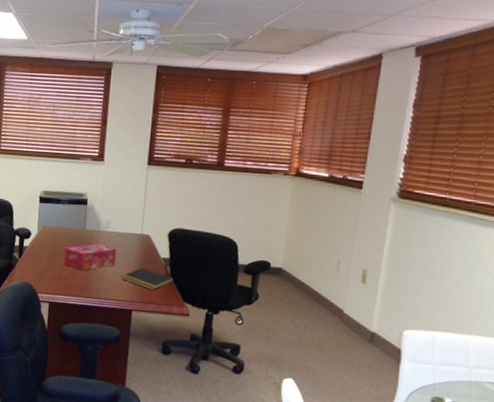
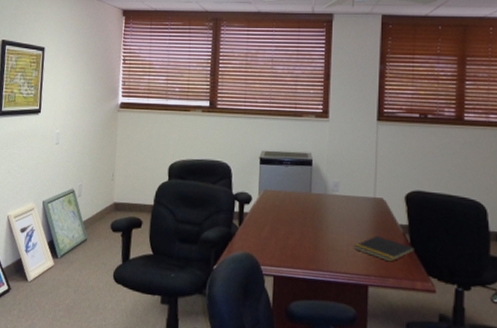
tissue box: present [63,243,117,271] -> none [288,208,348,240]

